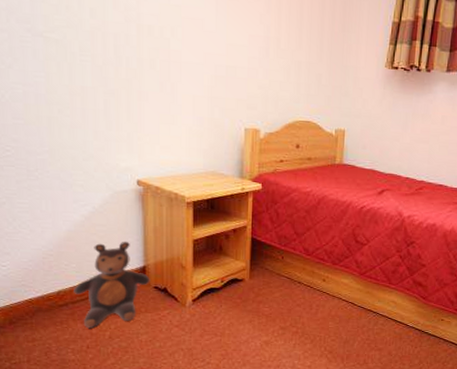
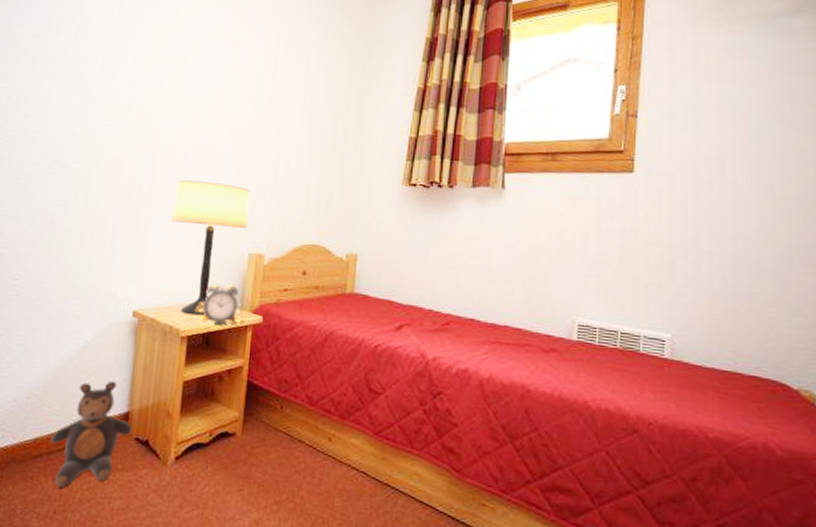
table lamp: none [165,55,242,184] -> present [171,180,250,316]
alarm clock: none [204,155,239,191] -> present [201,284,239,325]

